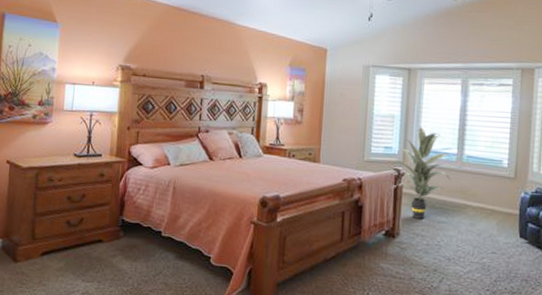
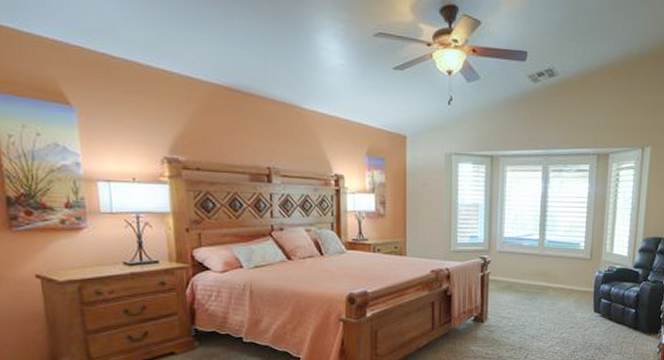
indoor plant: present [396,127,453,219] -> none [482,215,535,303]

